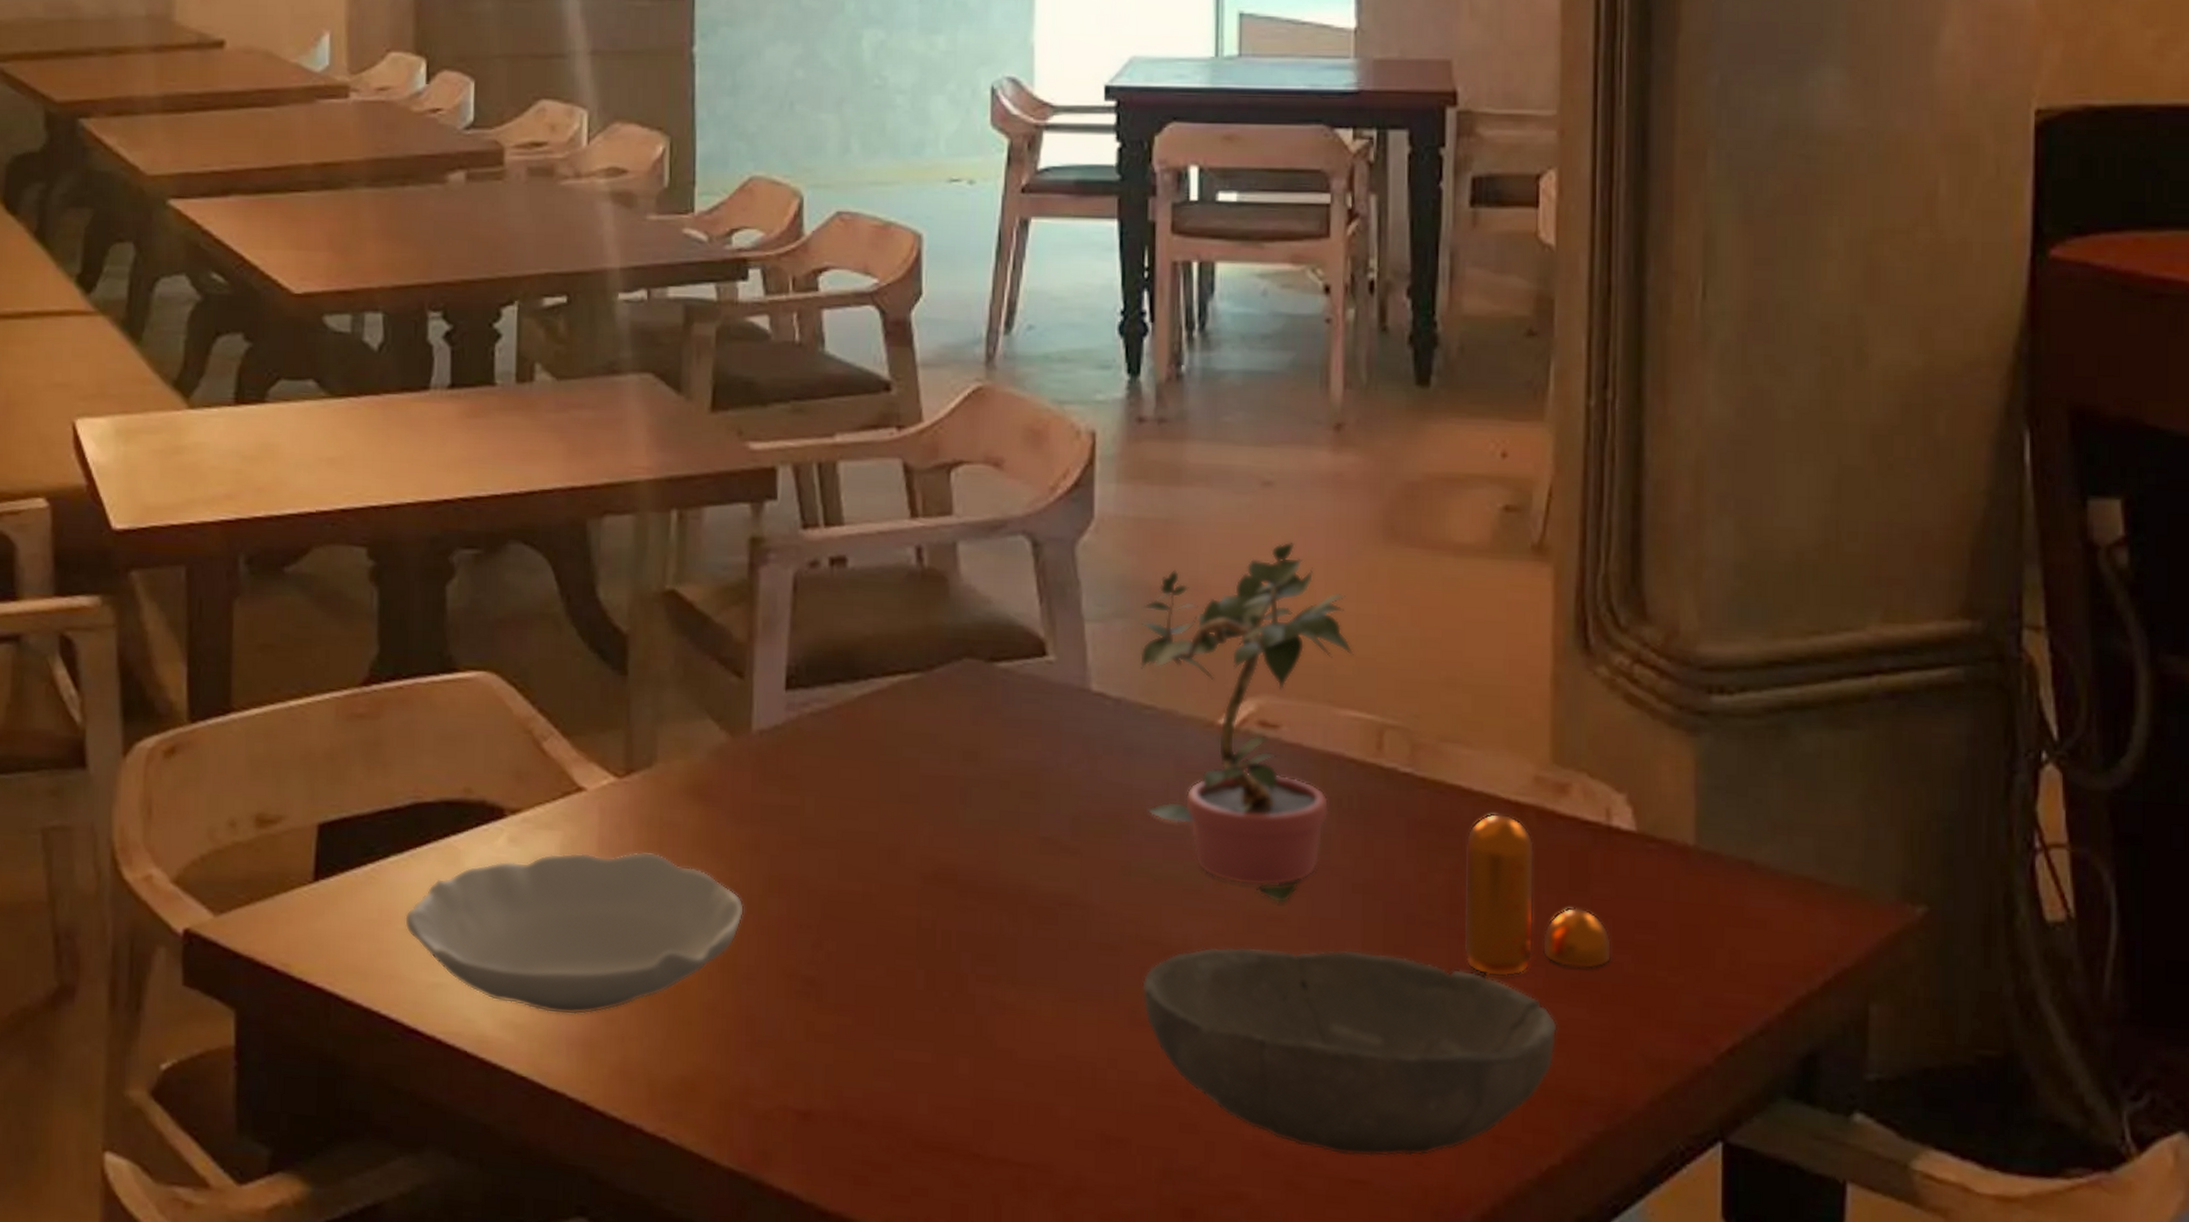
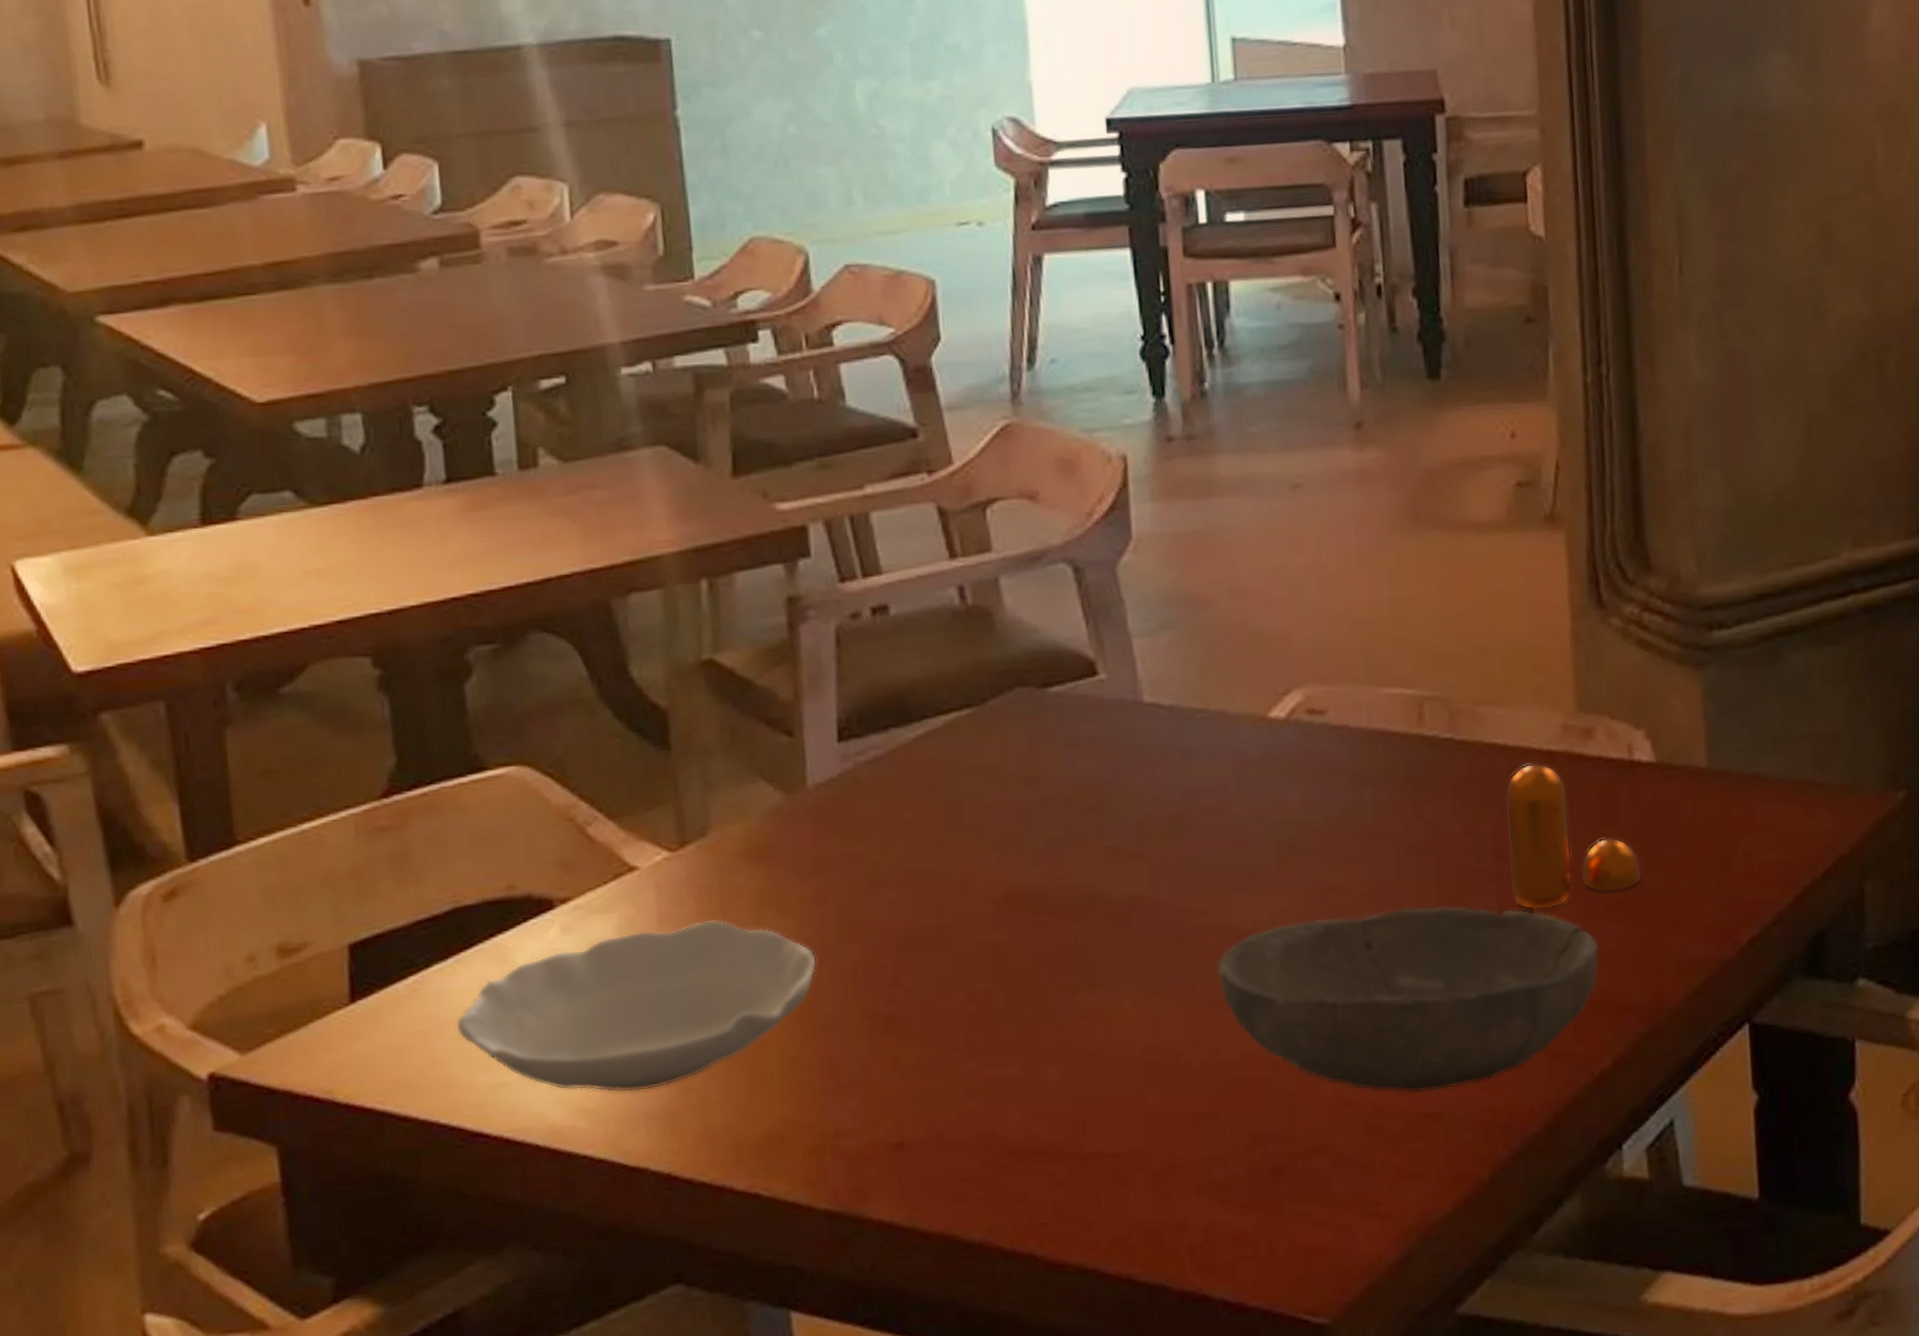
potted plant: present [1140,541,1354,904] -> none [1186,538,1390,875]

